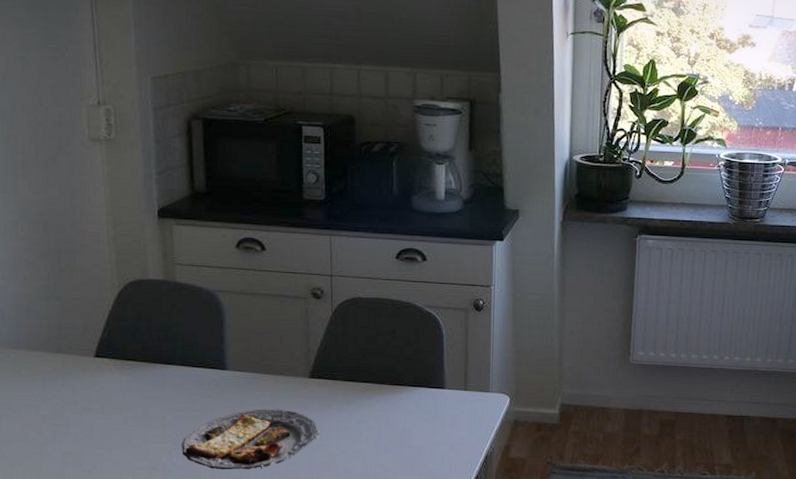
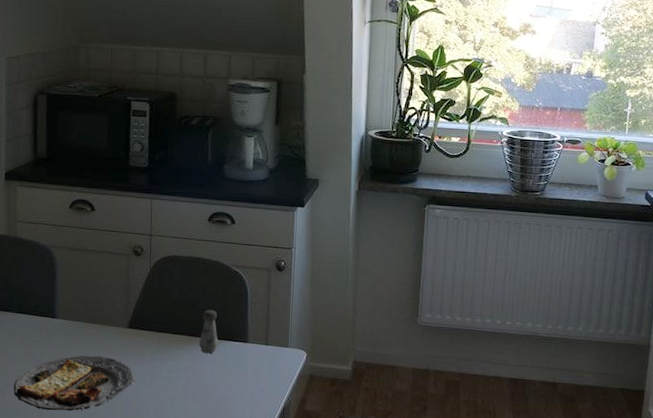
salt shaker: none [390,354,412,402] -> present [198,309,219,354]

